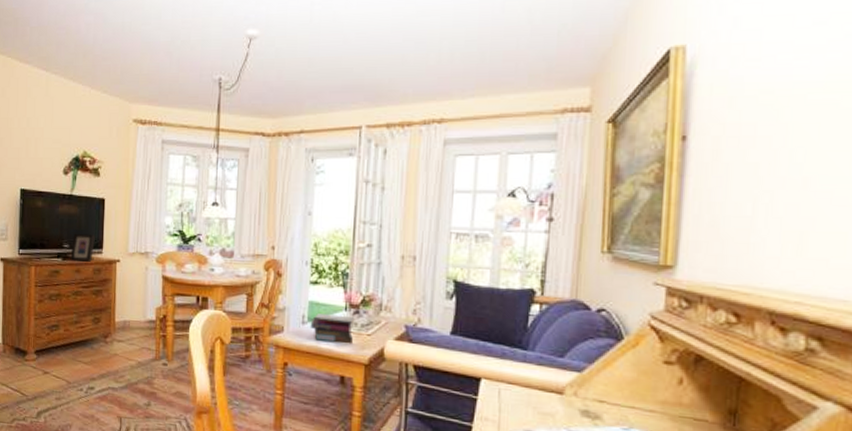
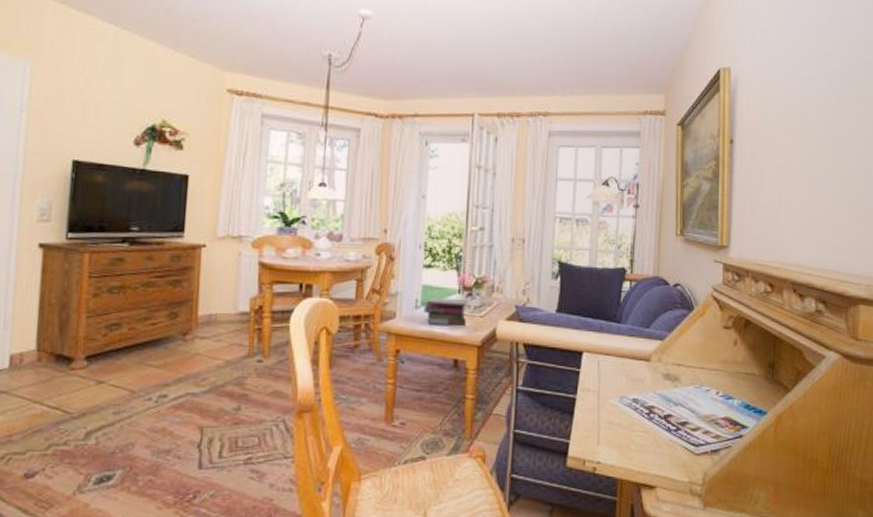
picture frame: present [70,233,95,263] -> none [139,214,174,248]

